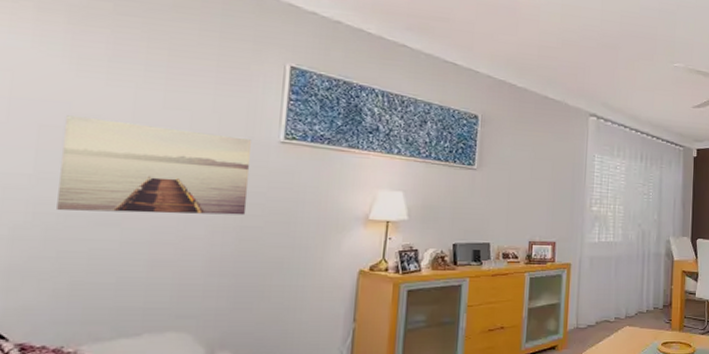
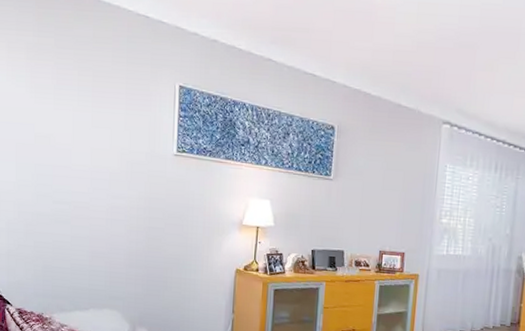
wall art: present [57,115,251,215] -> none [32,135,153,218]

